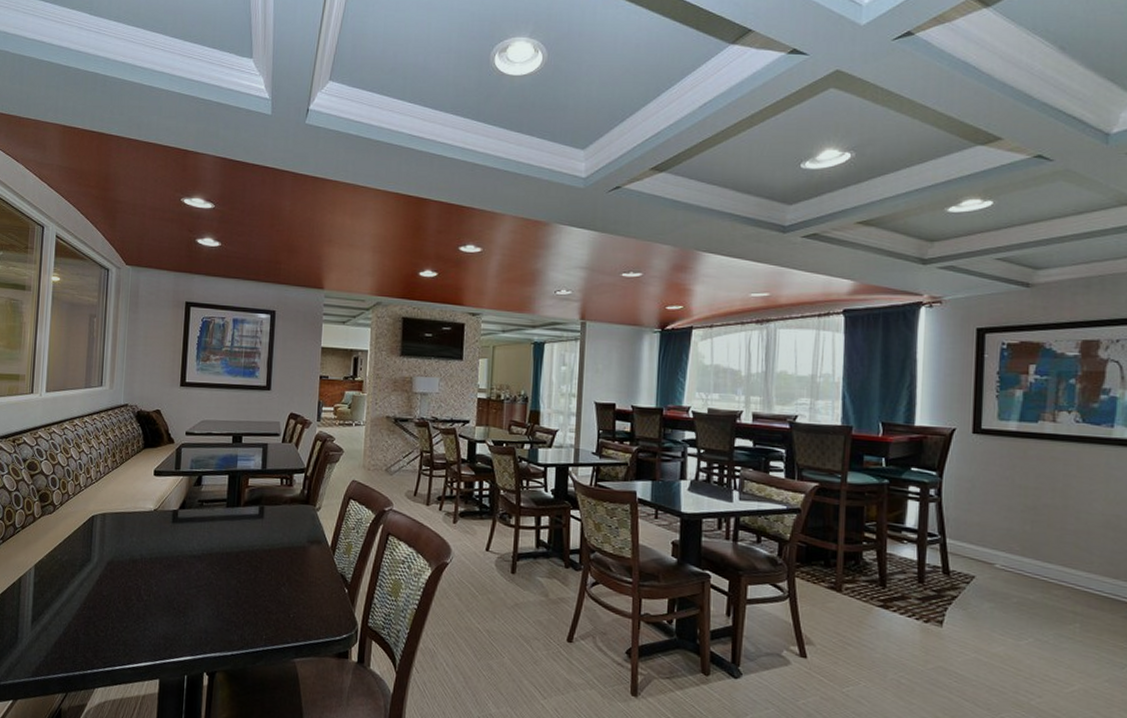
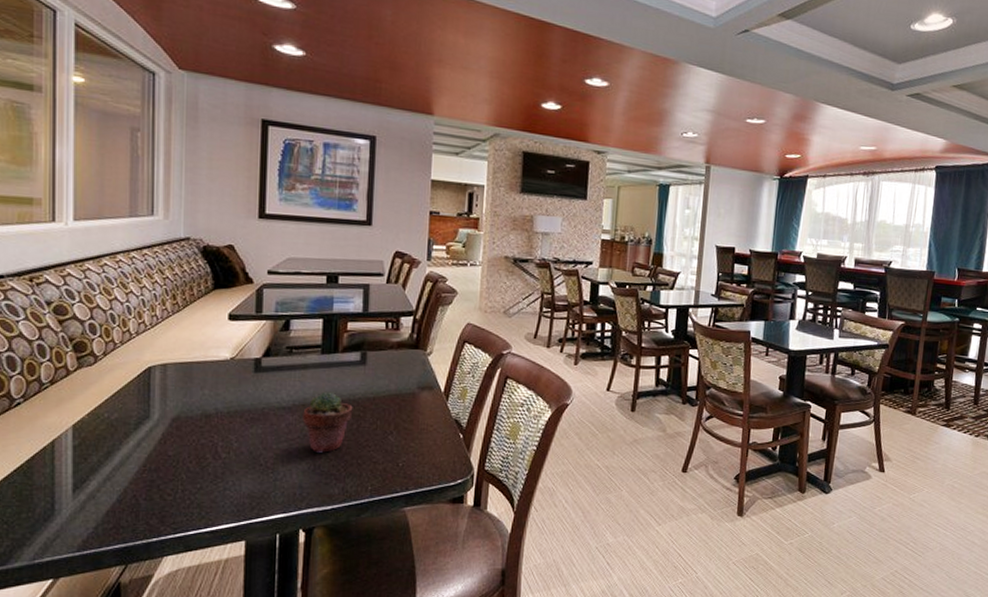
potted succulent: none [209,543,252,601] -> present [302,392,353,454]

